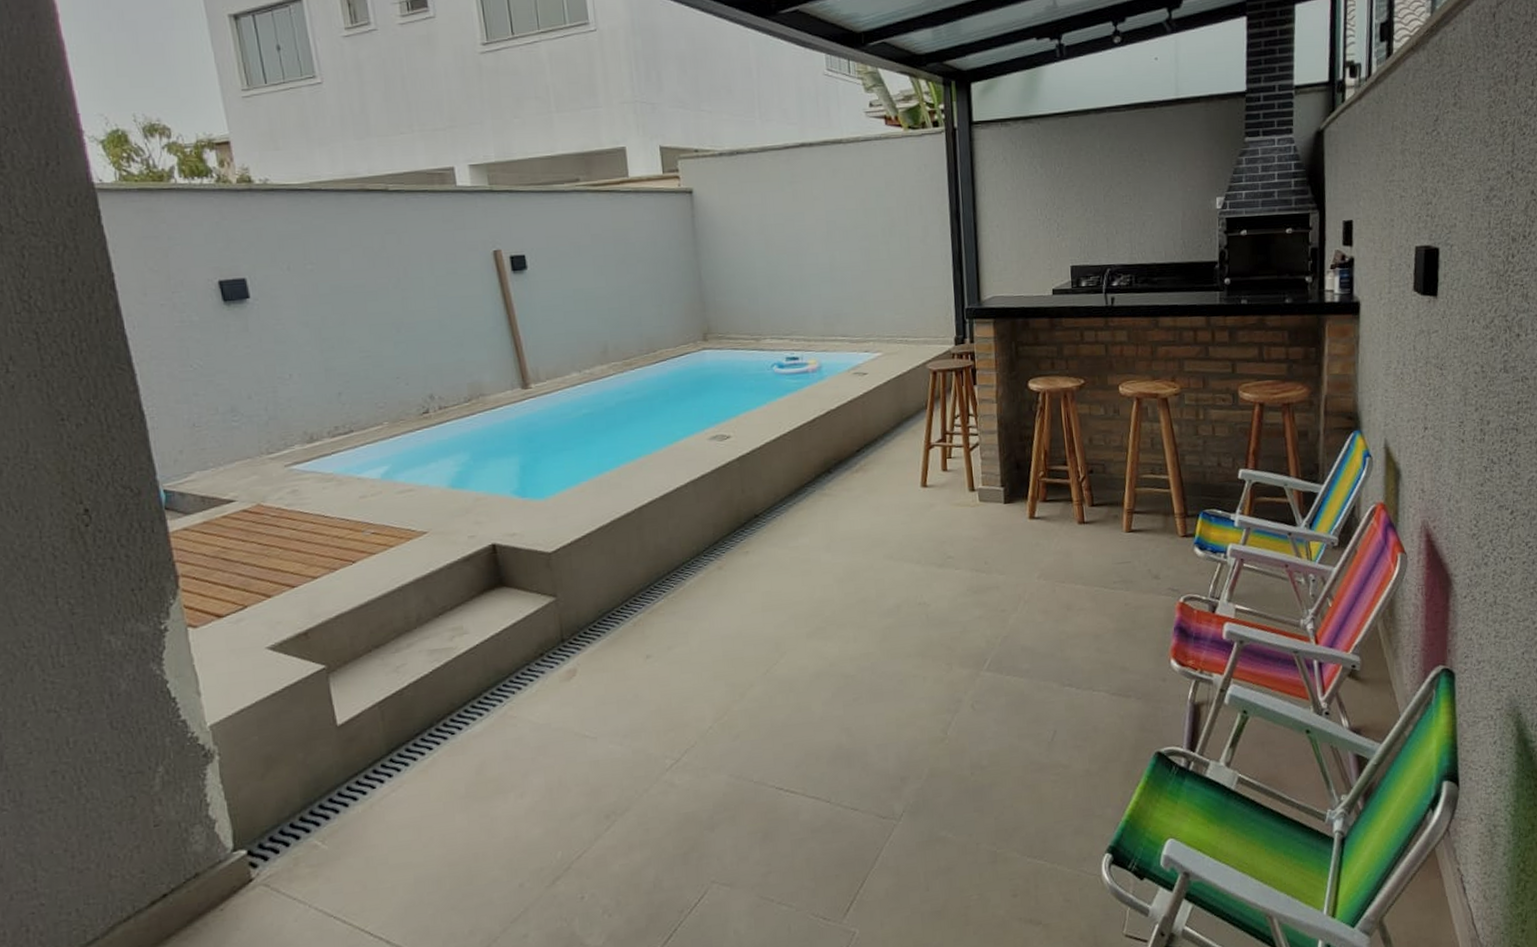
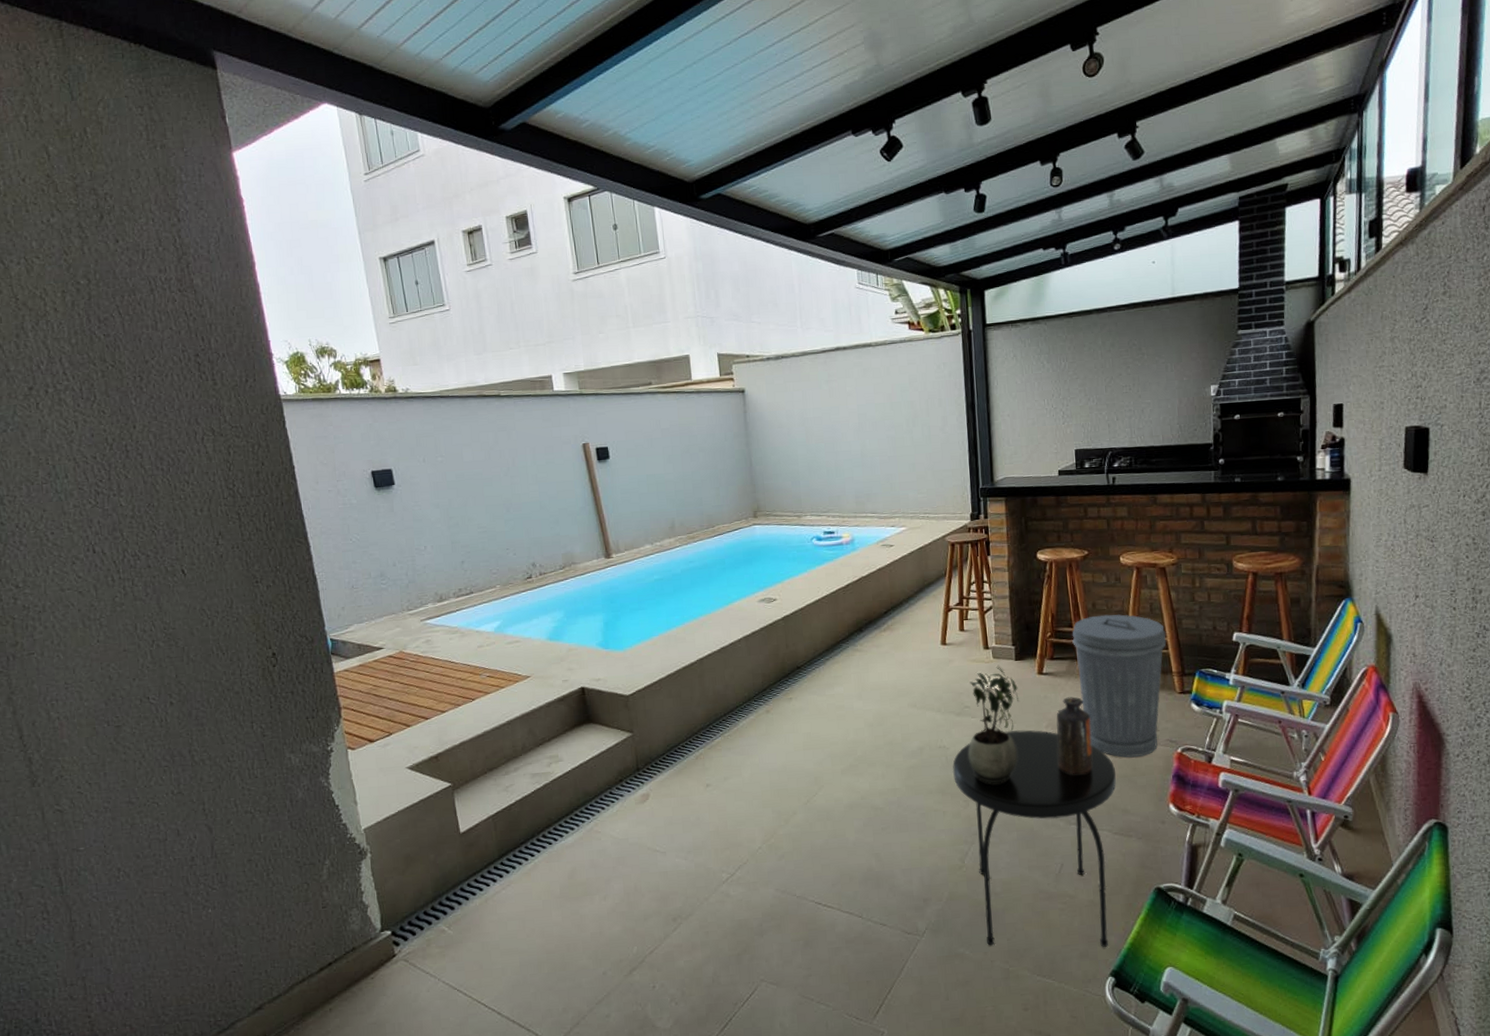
side table: none [933,581,1114,827] -> present [952,730,1116,948]
potted plant: none [951,511,1008,644] -> present [968,667,1019,784]
bottle: none [1049,543,1089,631] -> present [1056,697,1093,775]
trash can: none [1066,450,1169,609] -> present [1072,614,1167,757]

